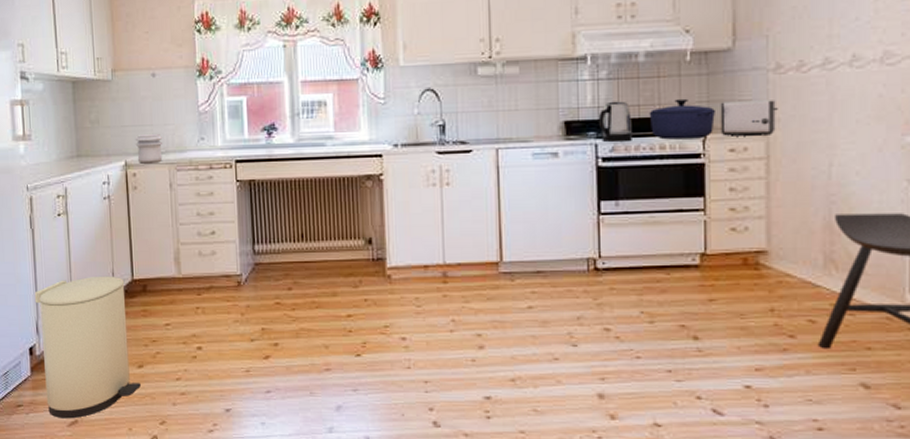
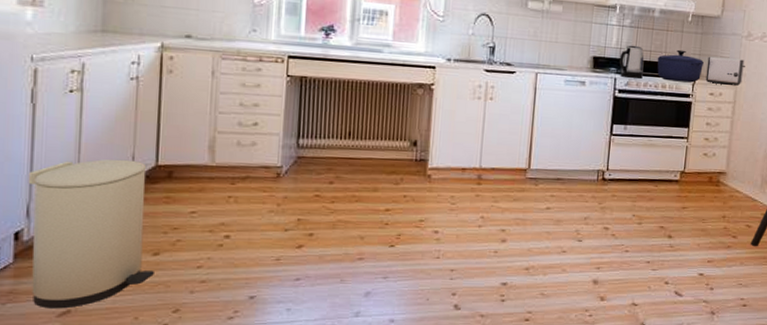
jar: present [135,133,163,165] -> none [176,17,208,50]

